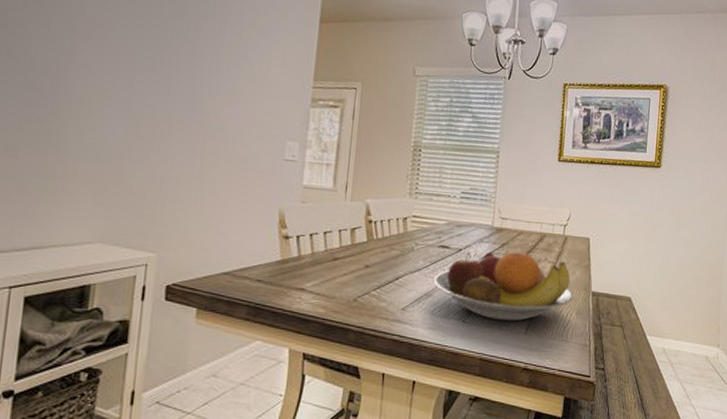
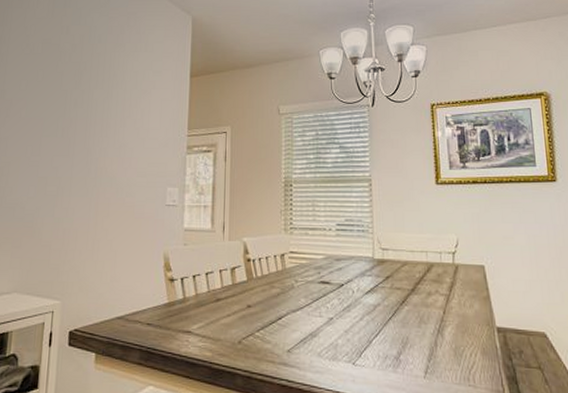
fruit bowl: present [433,252,574,322] -> none [317,285,475,364]

